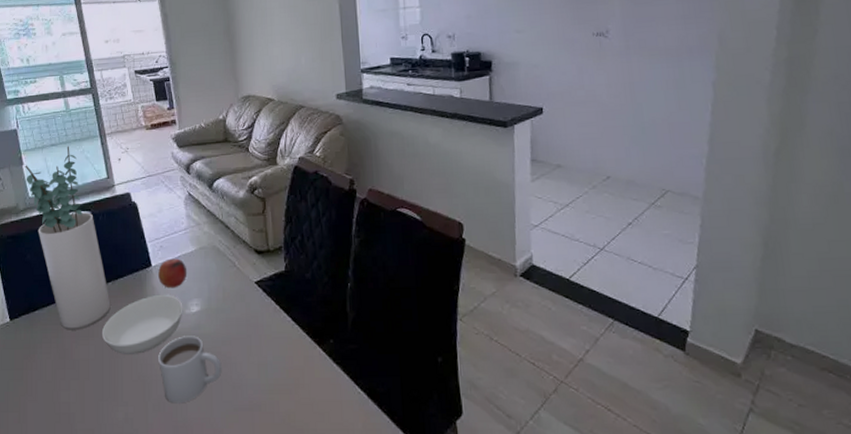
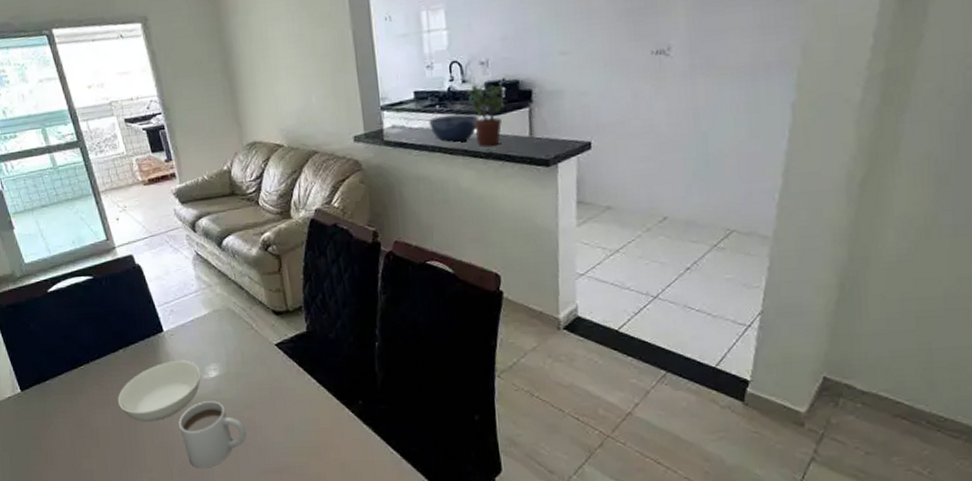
vase: present [25,146,111,330] -> none [16,206,124,399]
fruit: present [158,258,187,289] -> none [171,322,202,354]
bowl: none [402,79,445,103] -> present [429,114,478,143]
potted plant: none [436,54,471,110] -> present [467,84,507,148]

